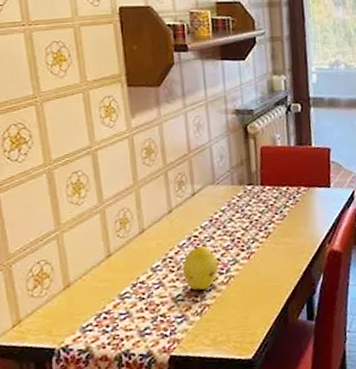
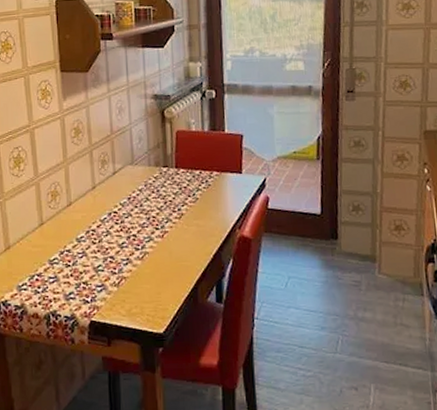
fruit: present [181,245,219,291] -> none [102,221,136,263]

